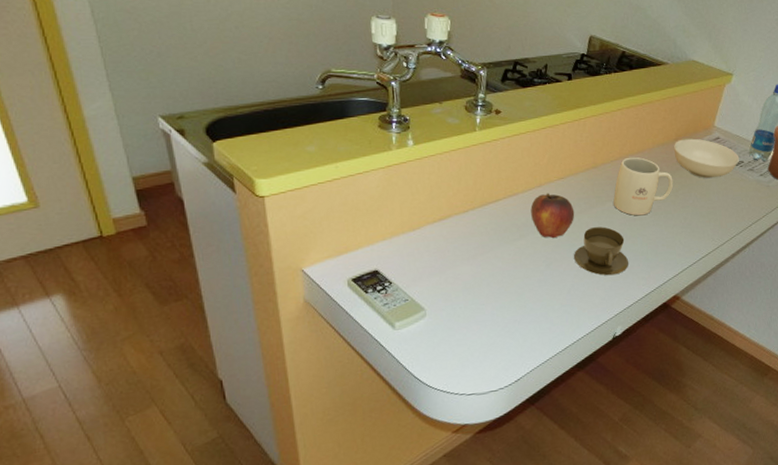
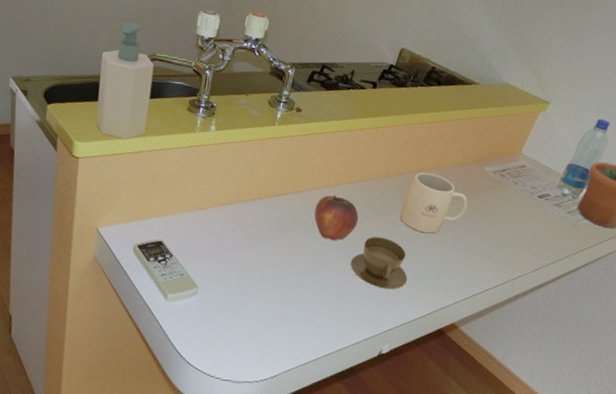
soap bottle: none [266,37,337,170] -> present [96,22,154,140]
bowl: present [674,138,740,179] -> none [473,162,546,207]

